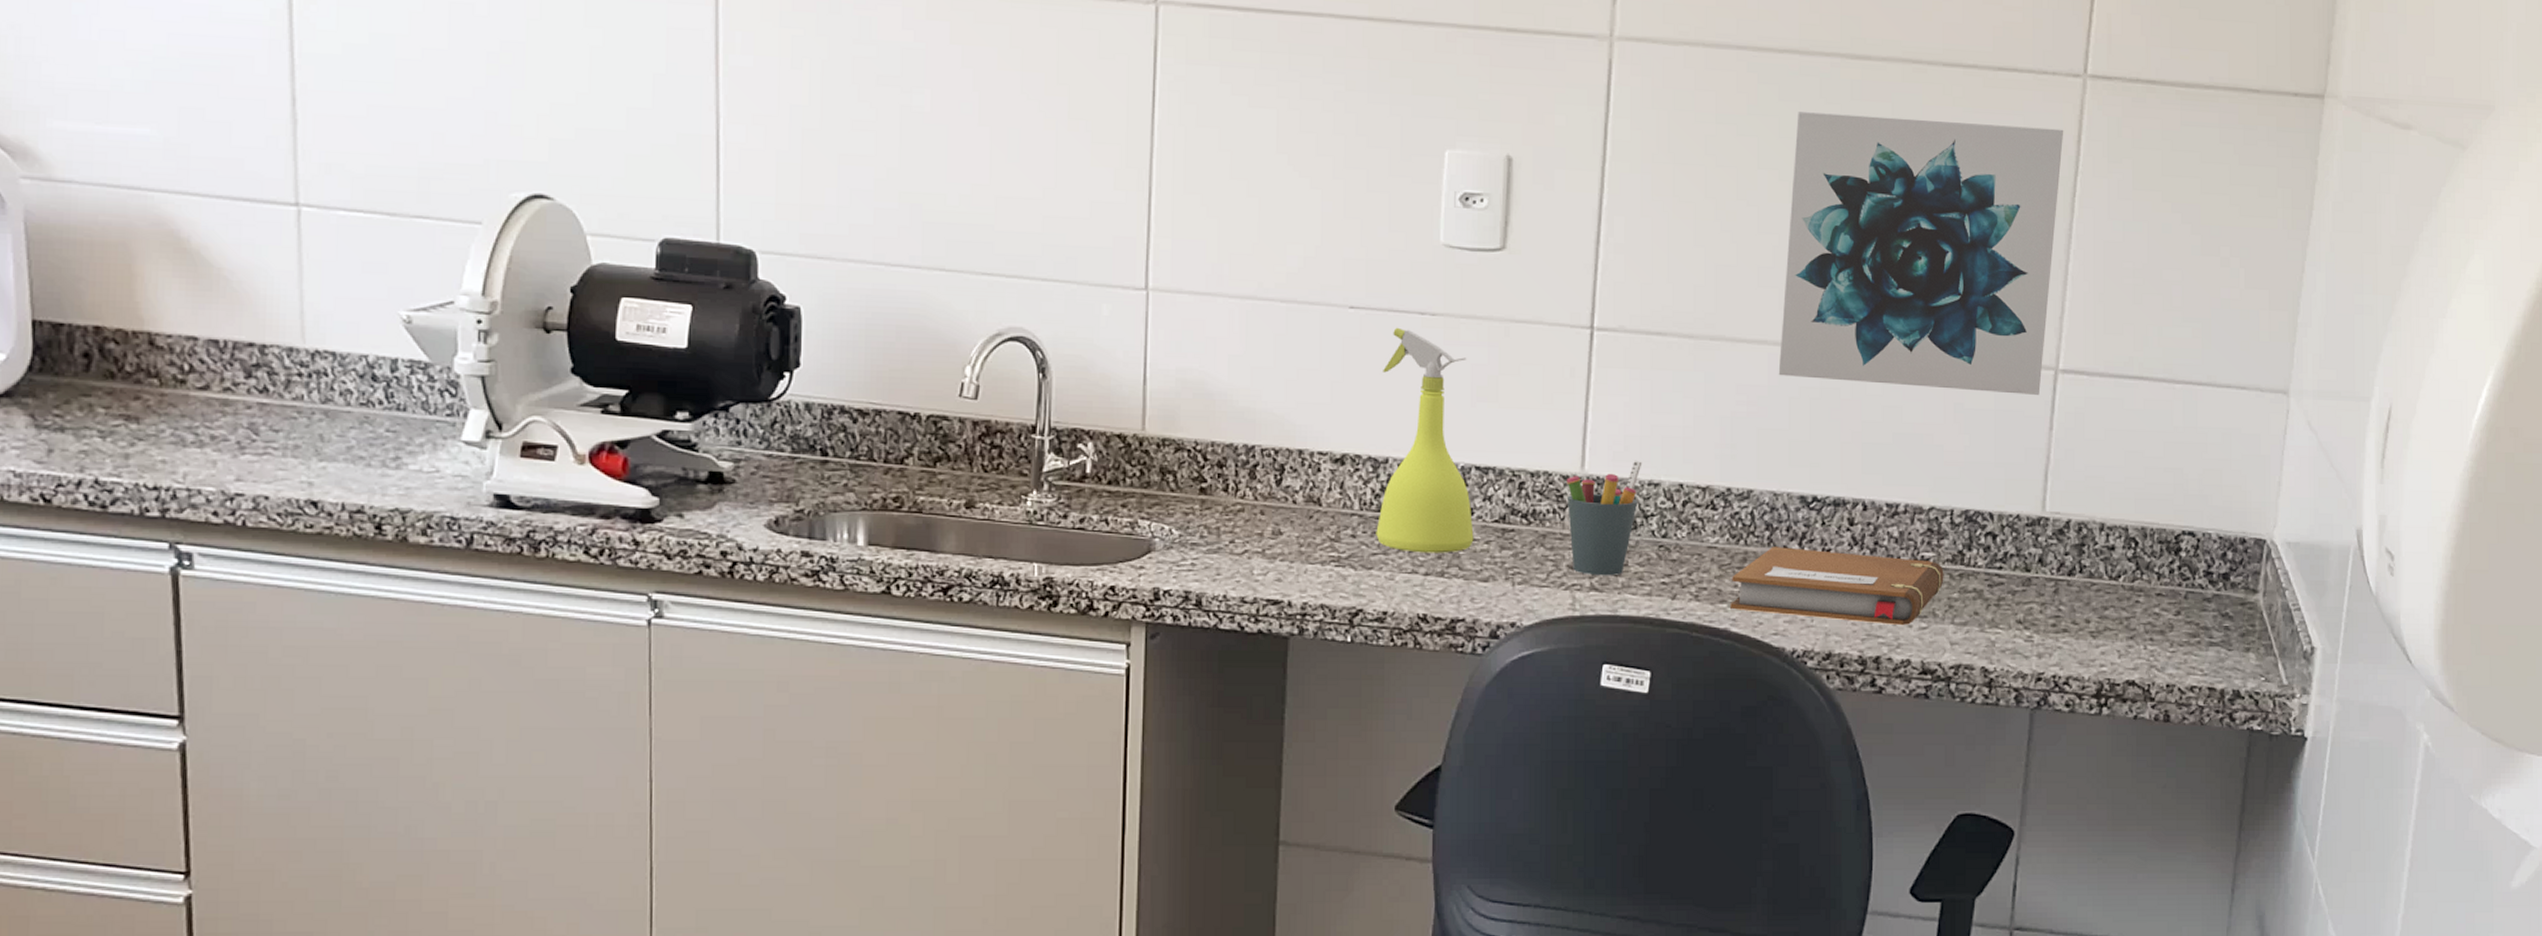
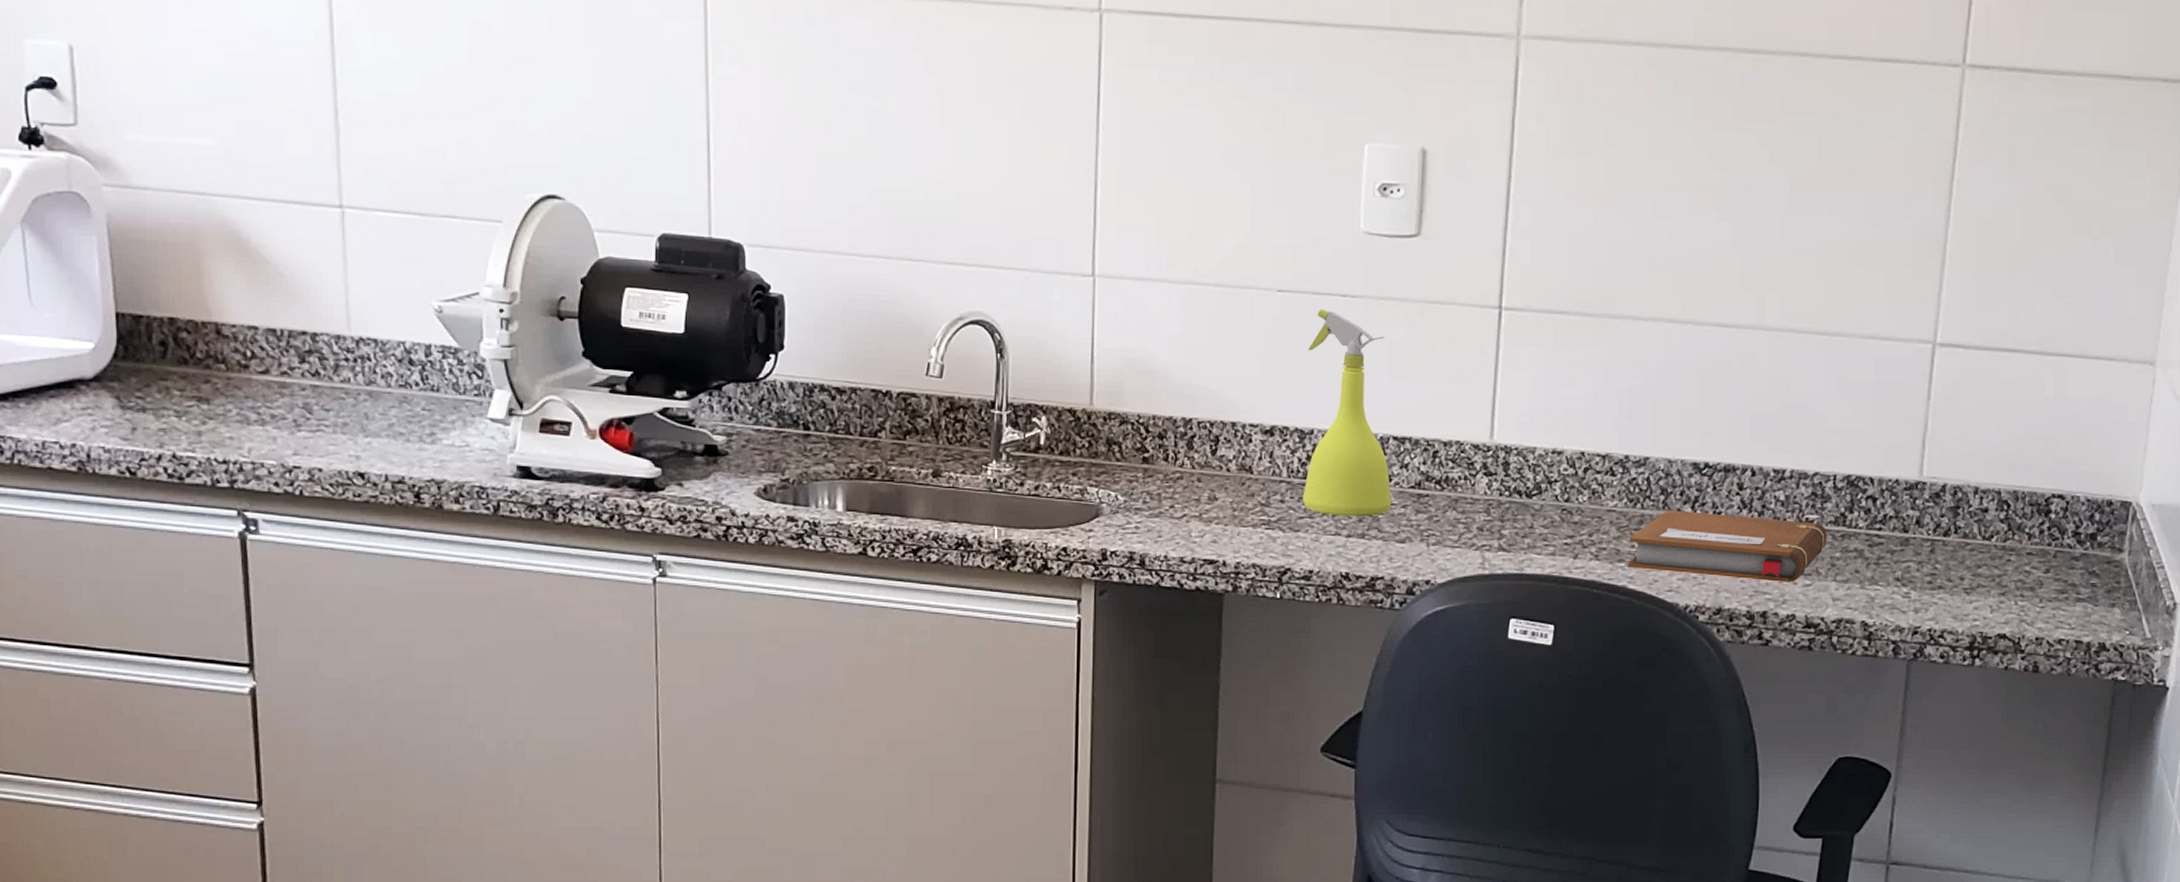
pen holder: present [1566,460,1642,576] -> none [1477,430,1547,537]
wall art: present [1778,112,2064,395] -> none [1673,103,1943,367]

